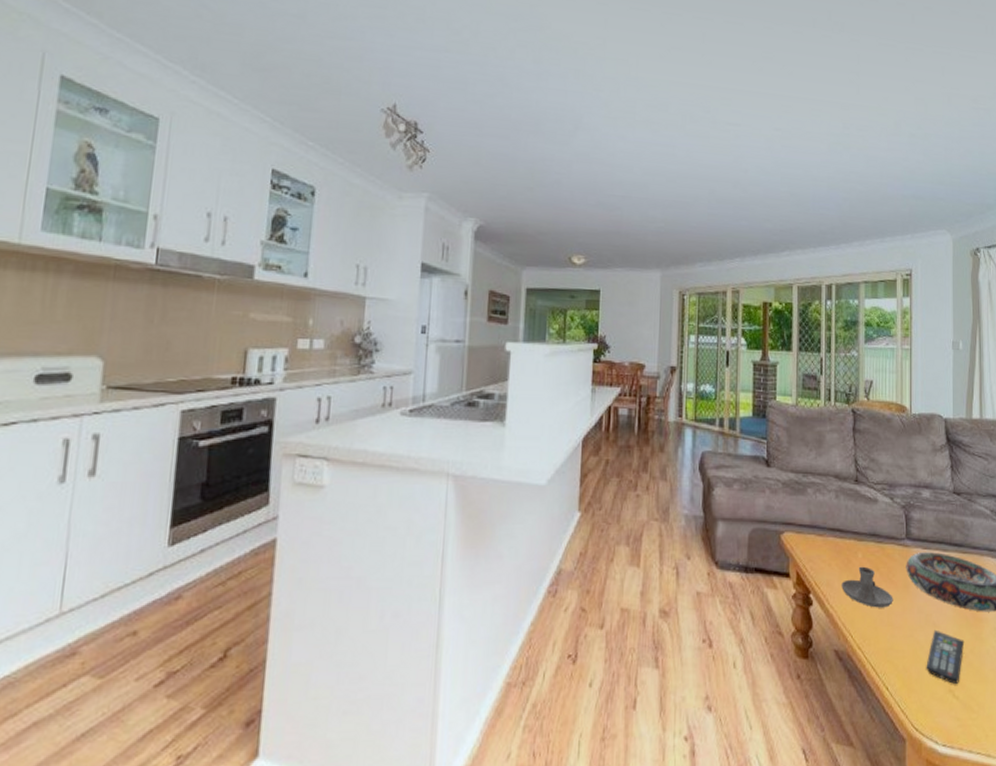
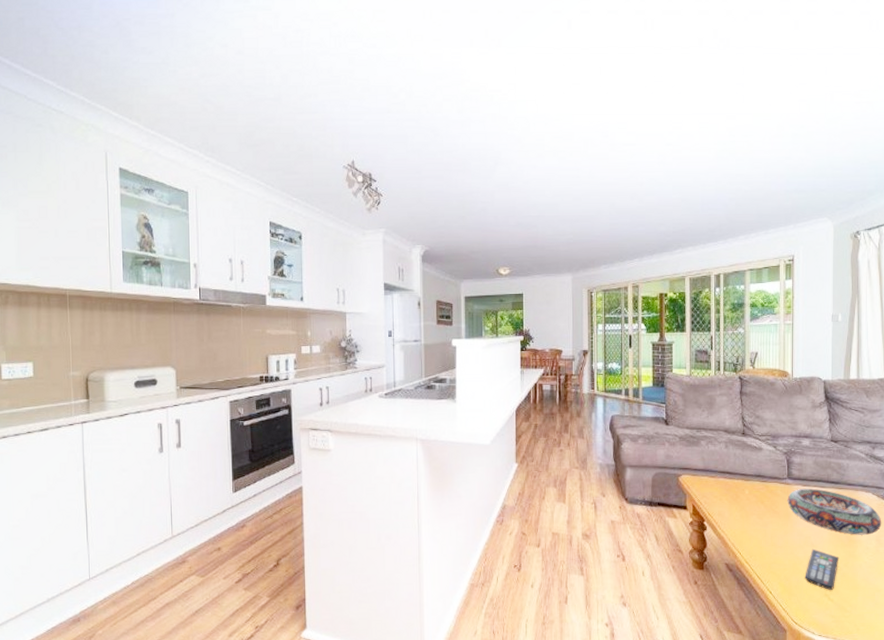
candle holder: present [841,566,893,608] -> none [731,500,776,532]

